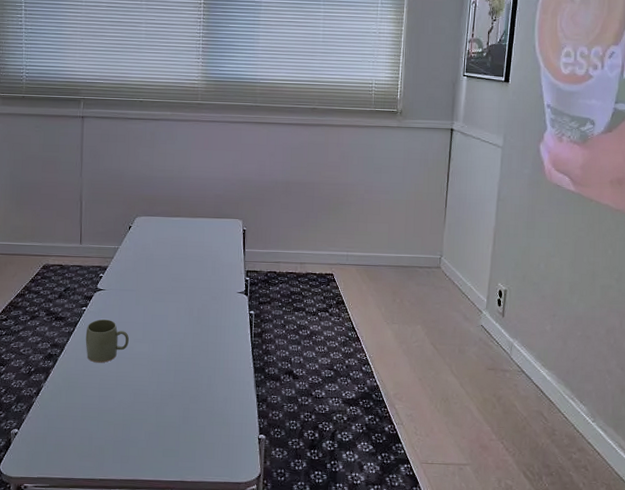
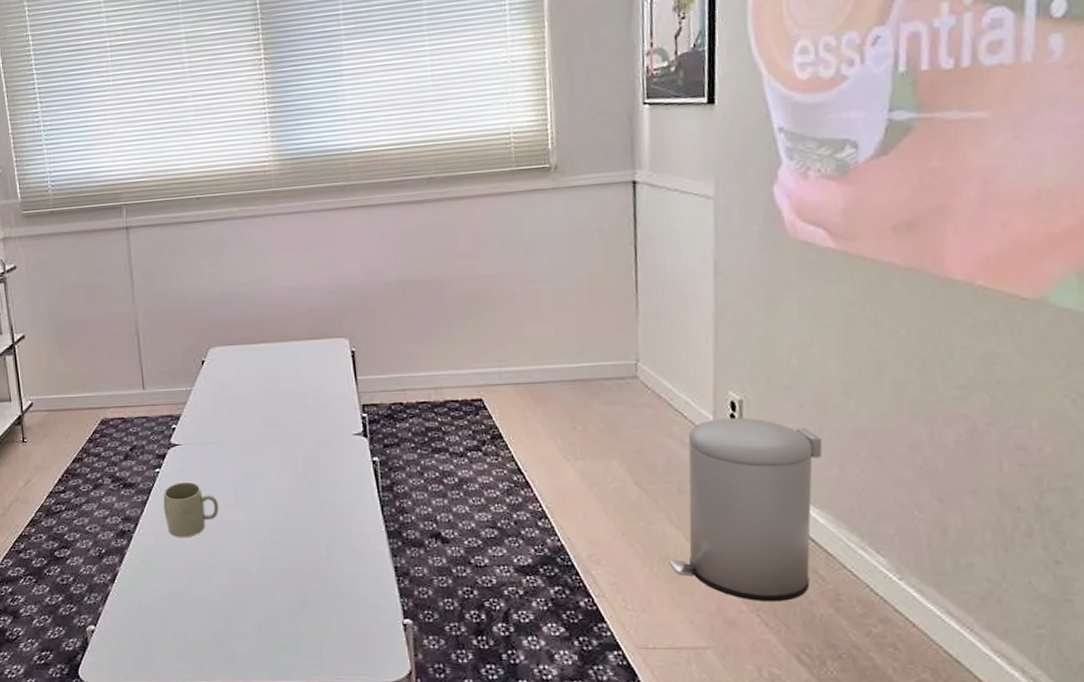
pedal bin: none [448,301,554,433] -> present [669,417,823,601]

